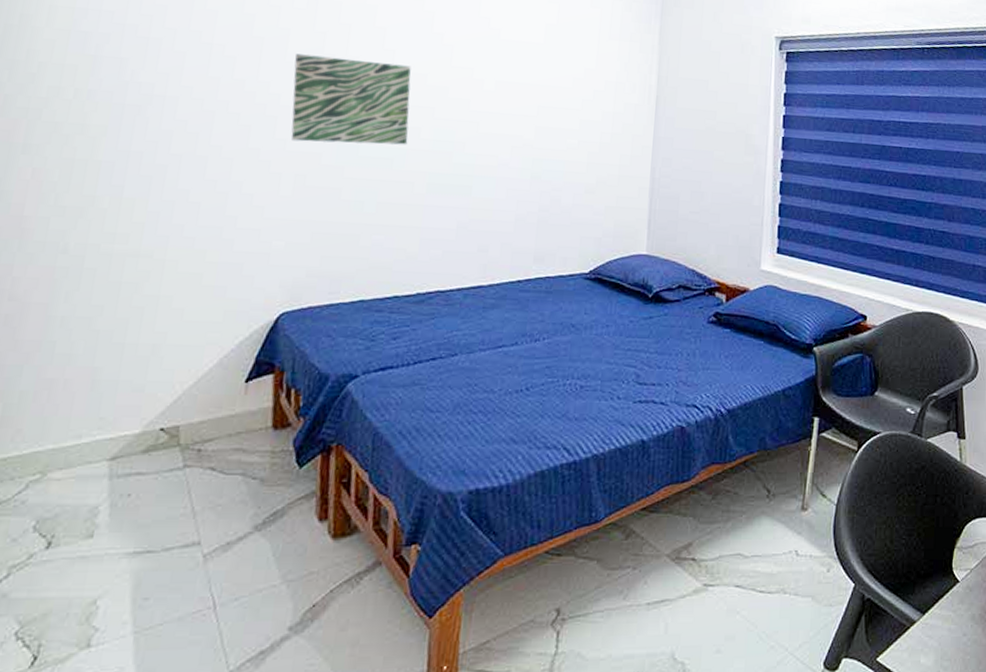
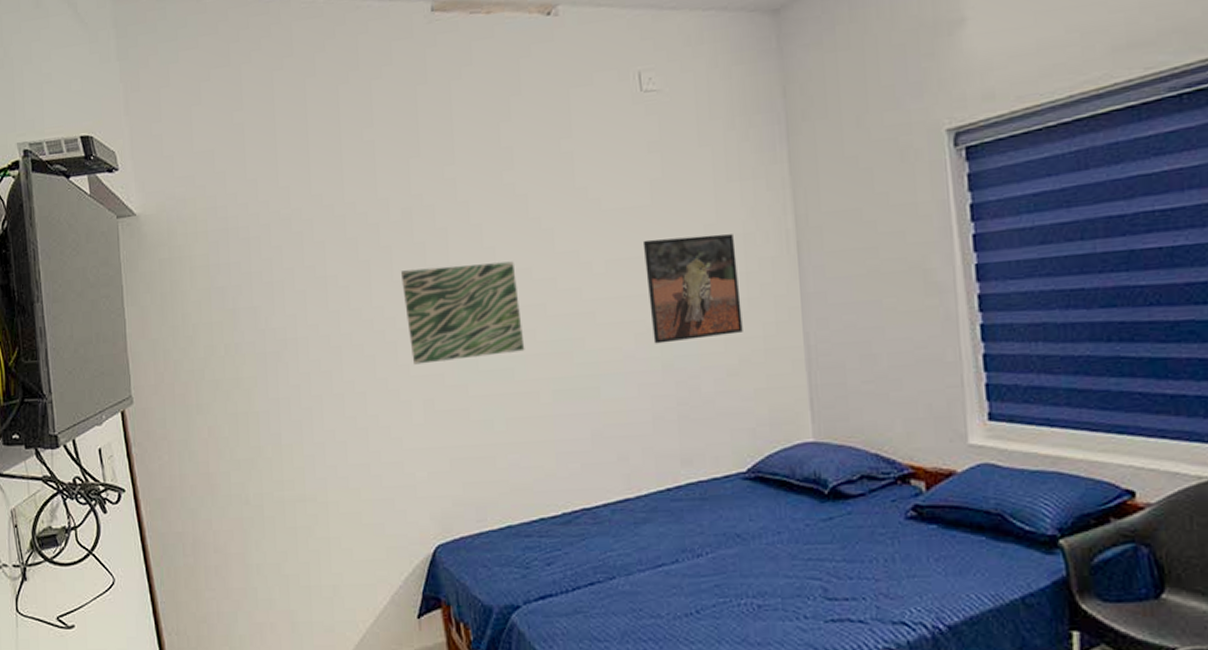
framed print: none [527,71,608,160] -> present [642,234,743,344]

